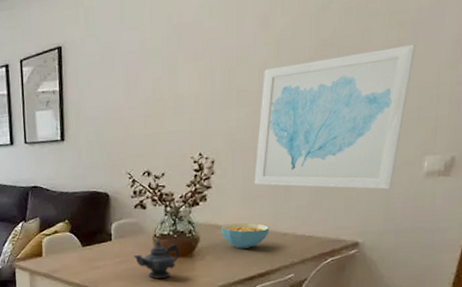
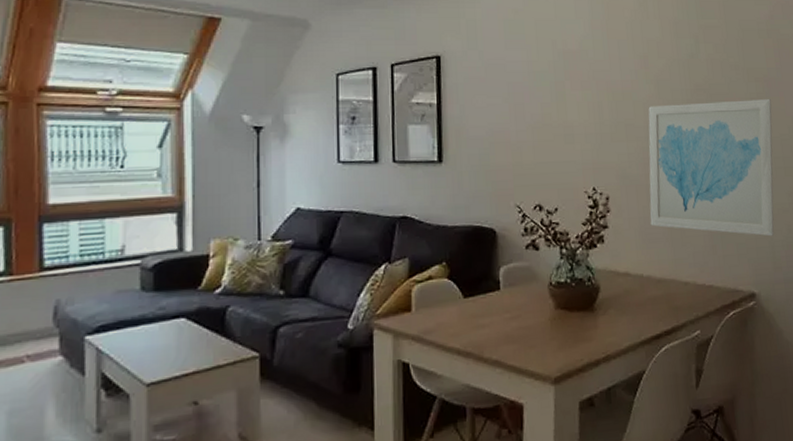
teapot: present [134,239,180,279] -> none [527,288,580,340]
cereal bowl: present [220,222,270,249] -> none [621,269,671,300]

